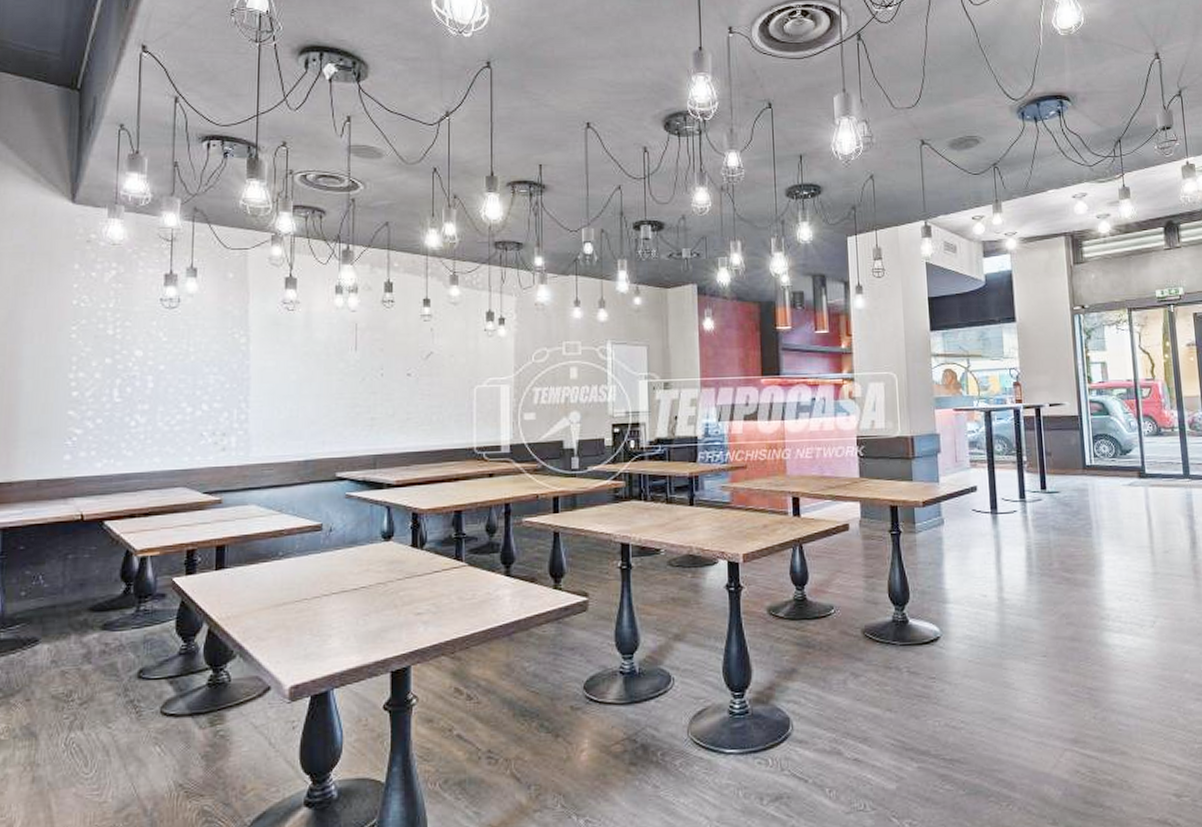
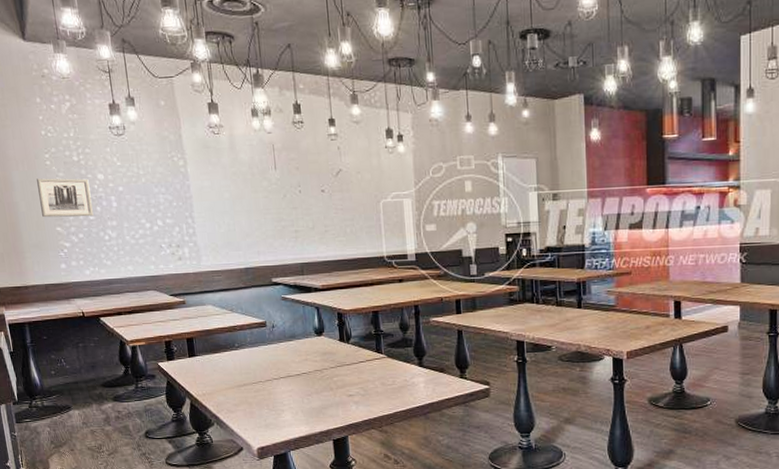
wall art: none [52,353,122,399] -> present [37,178,94,218]

